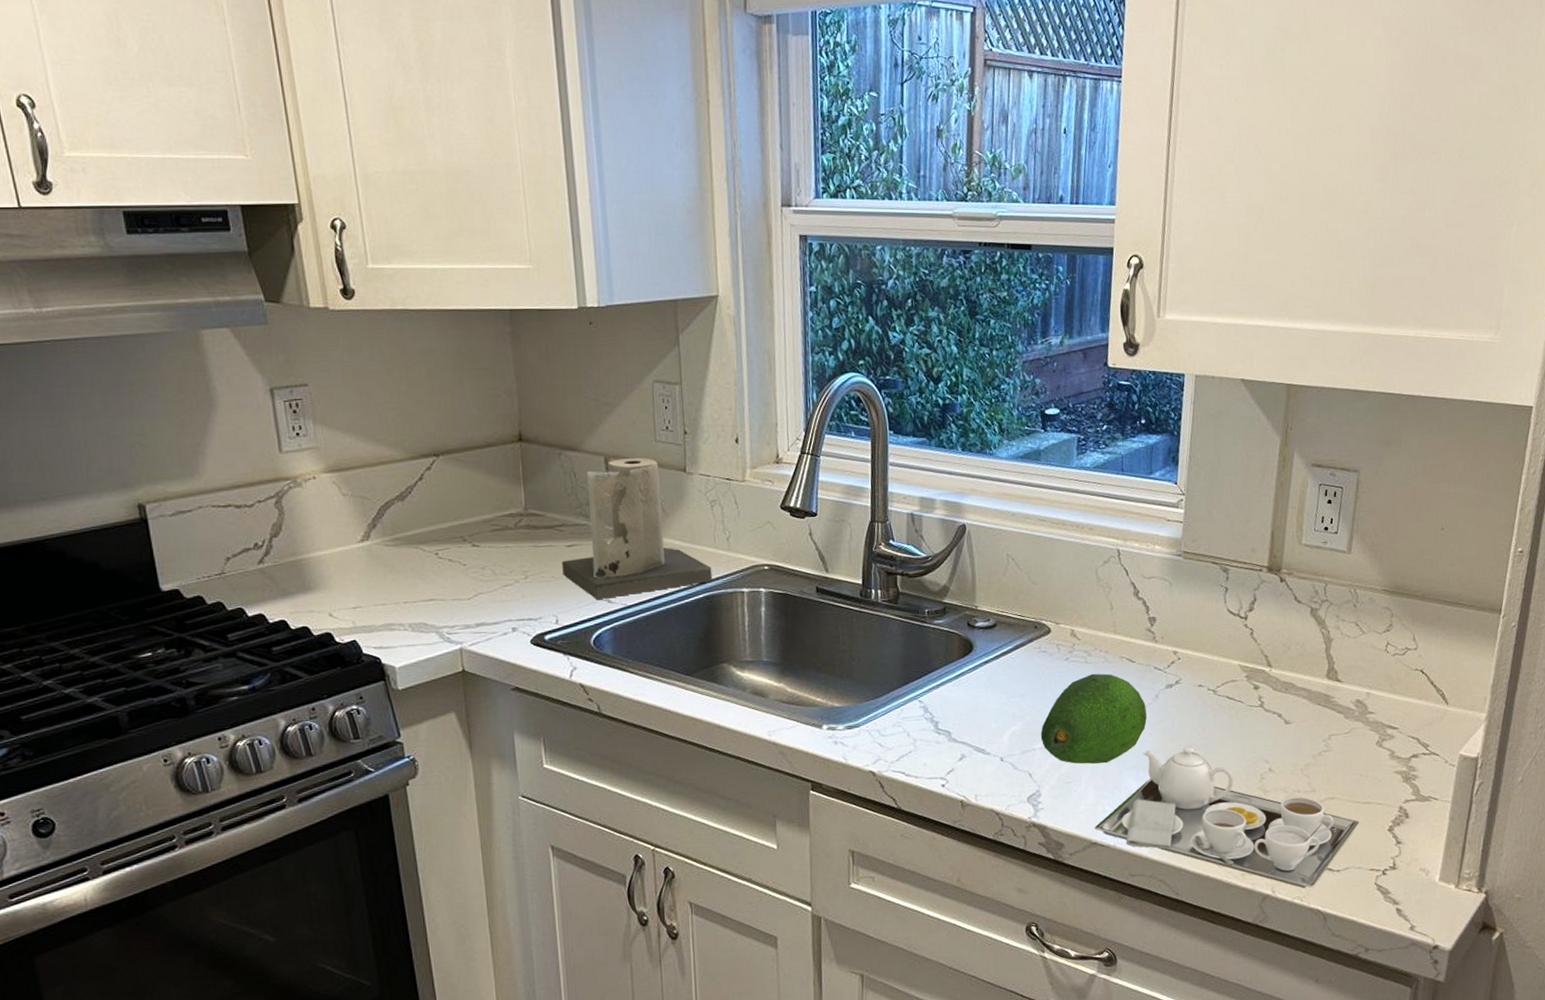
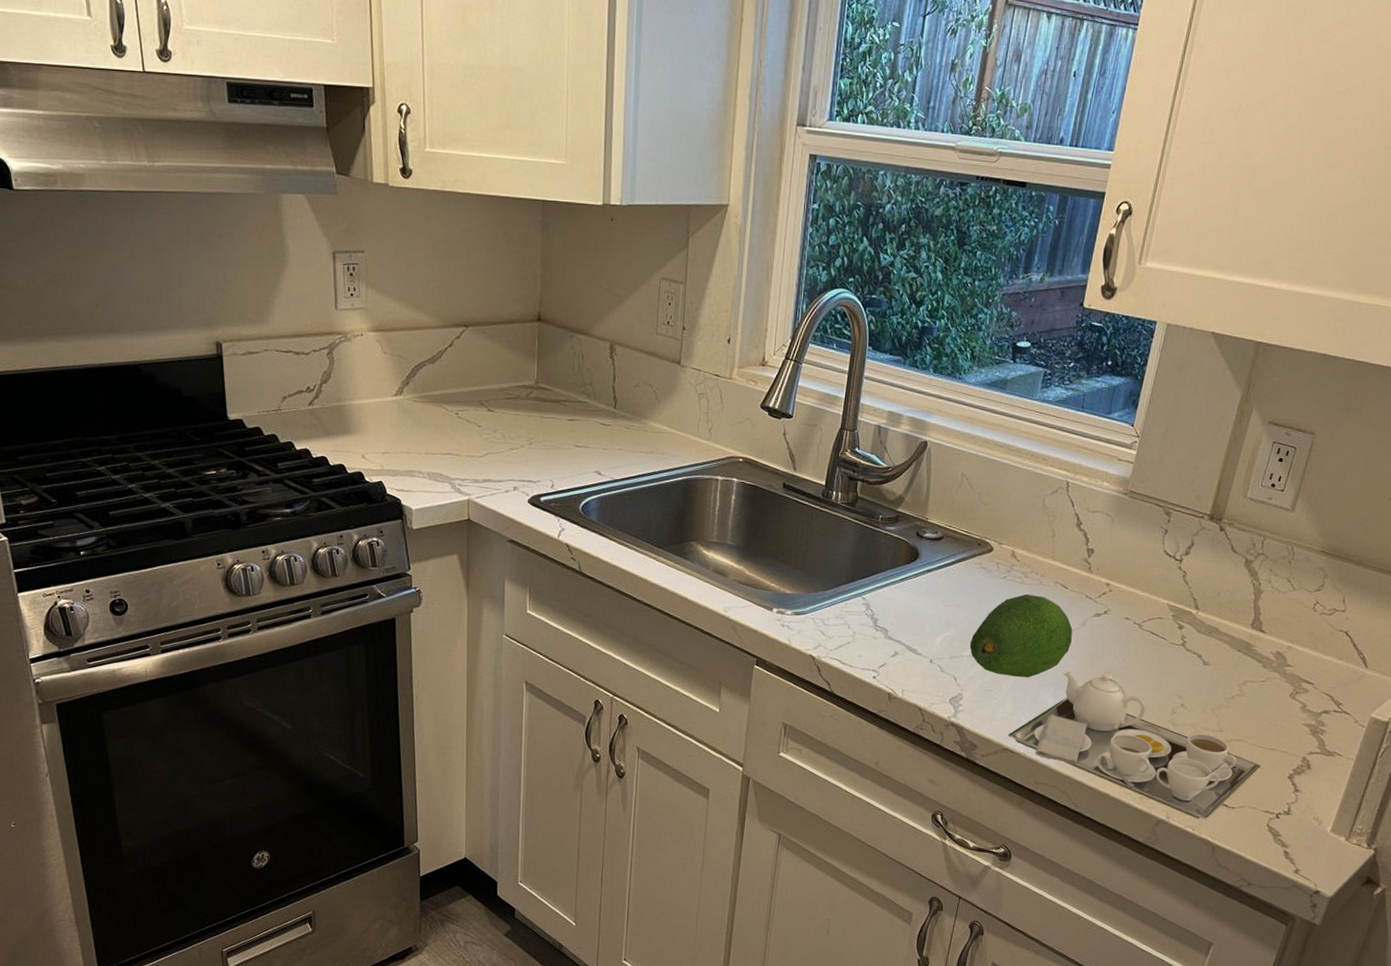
paper towel roll: present [562,458,713,599] -> none [562,346,693,471]

